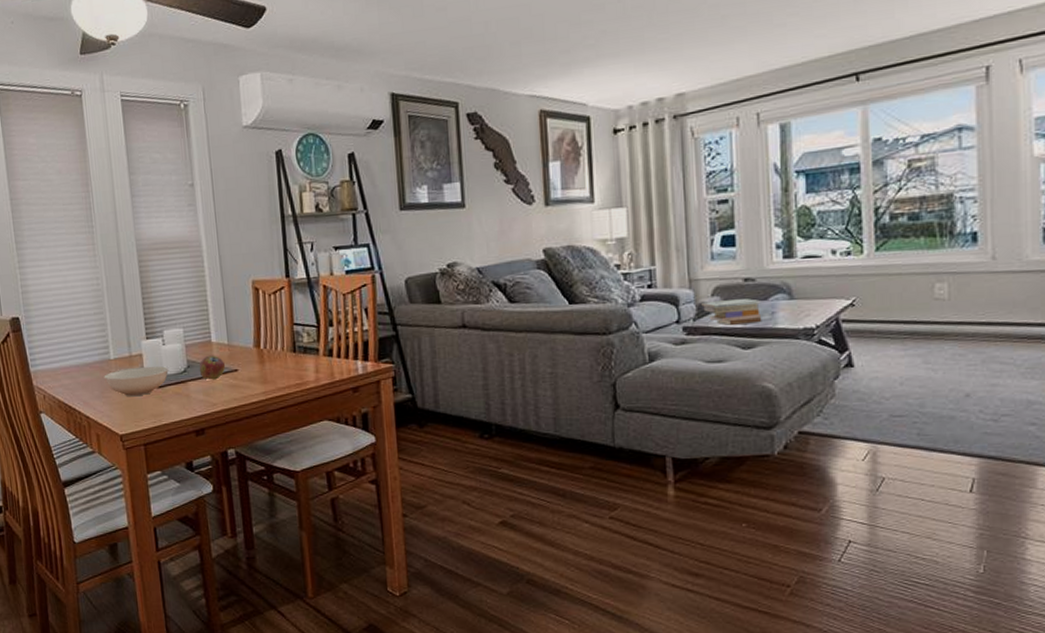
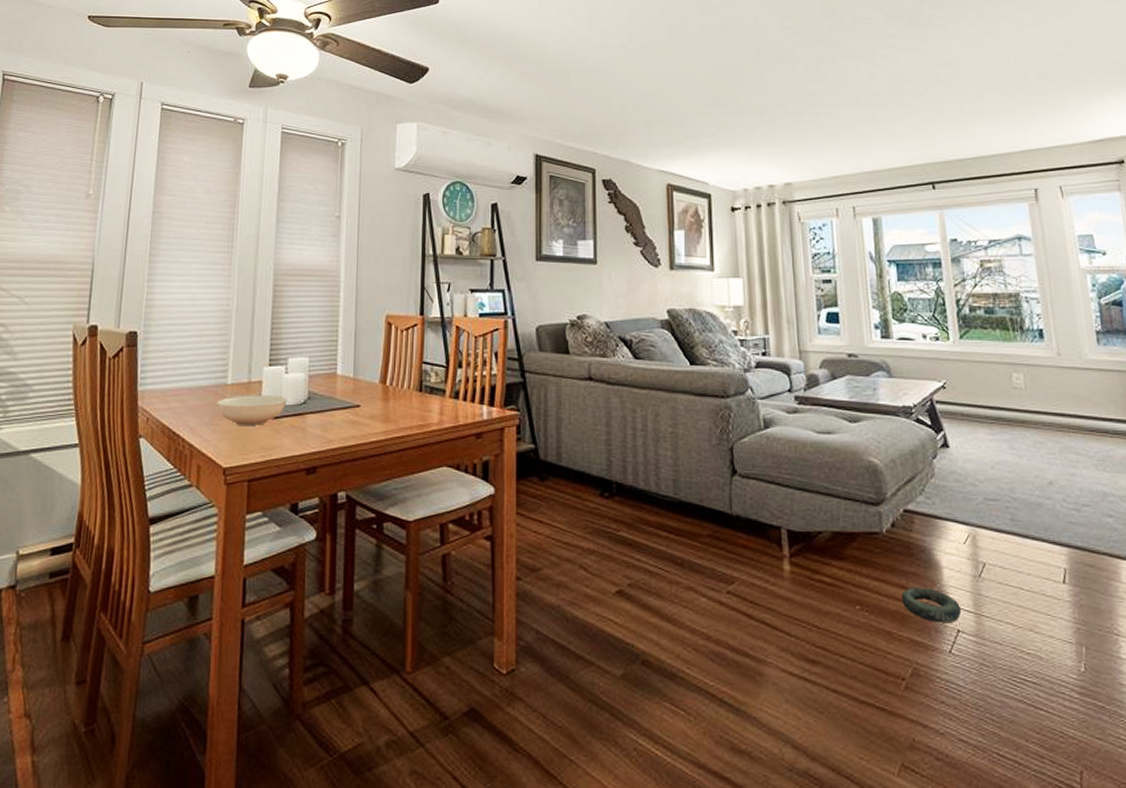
fruit: present [199,355,226,380] -> none [319,388,348,415]
books: present [701,298,762,325] -> none [811,373,866,398]
dog toy: none [791,503,855,535] -> present [901,587,962,622]

